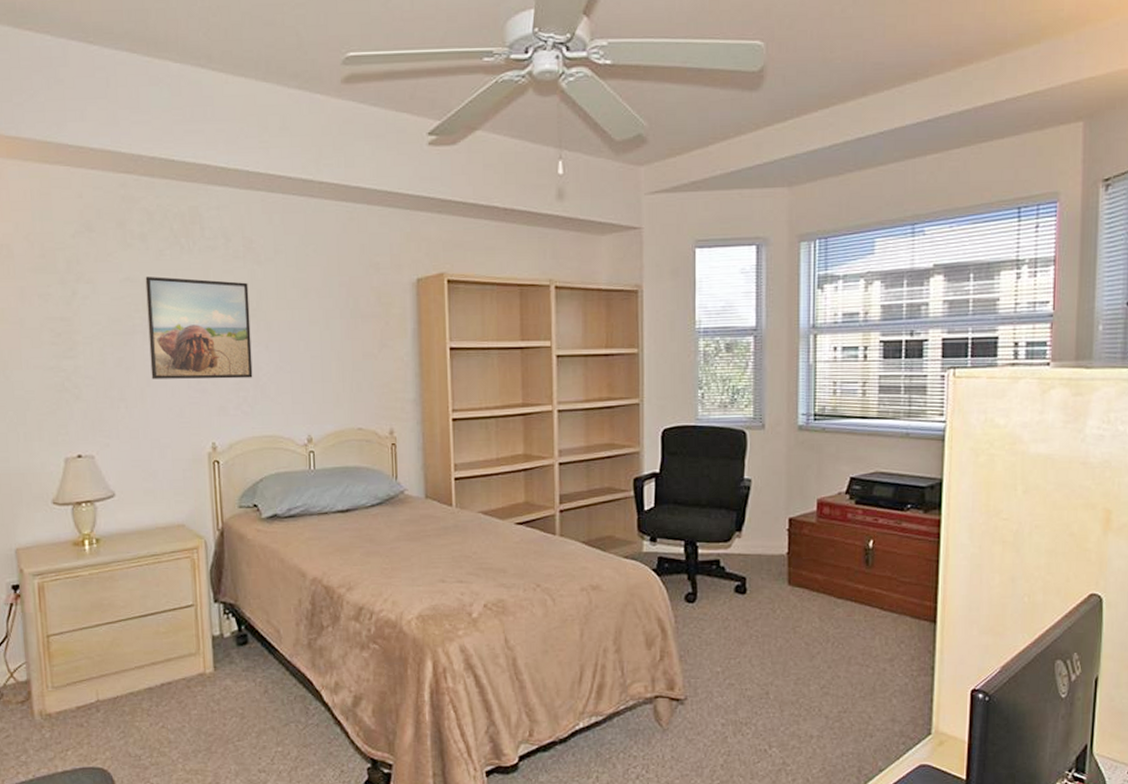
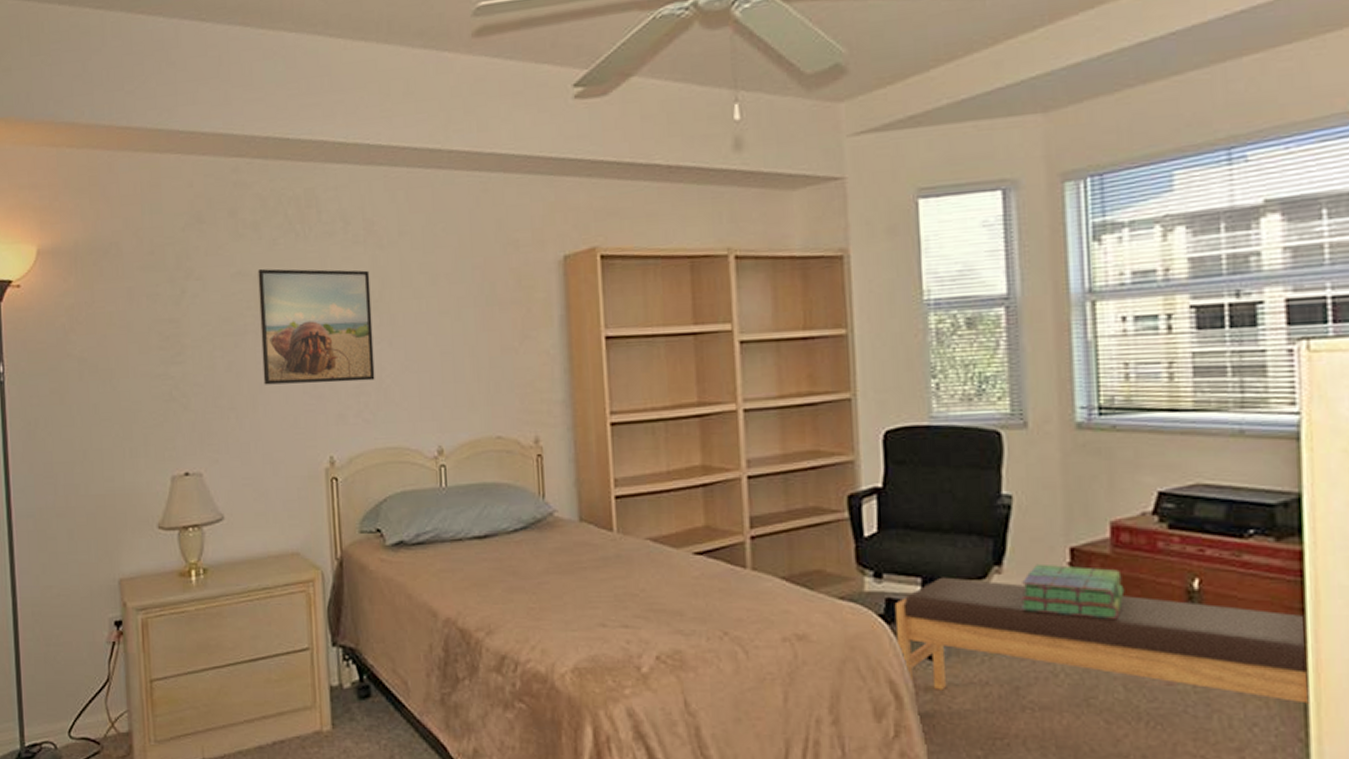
bench: none [664,540,937,627] -> present [894,577,1309,704]
stack of books: none [753,530,824,570] -> present [1021,563,1125,619]

